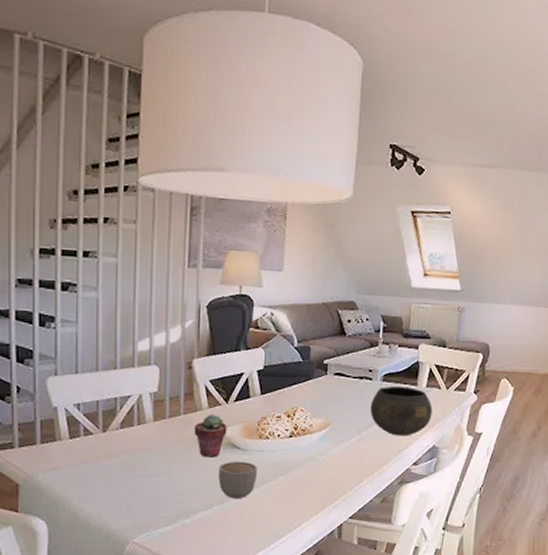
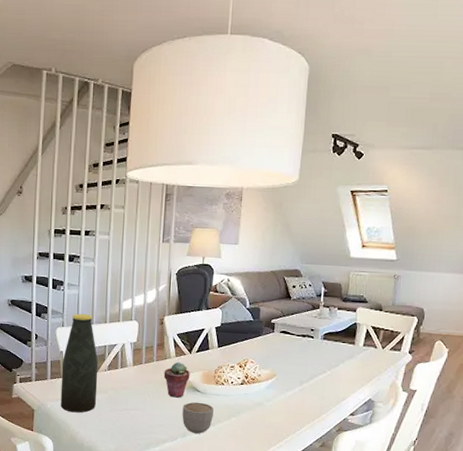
bottle: none [56,358,107,485] -> present [60,313,99,413]
bowl: present [370,386,433,436] -> none [311,344,369,389]

